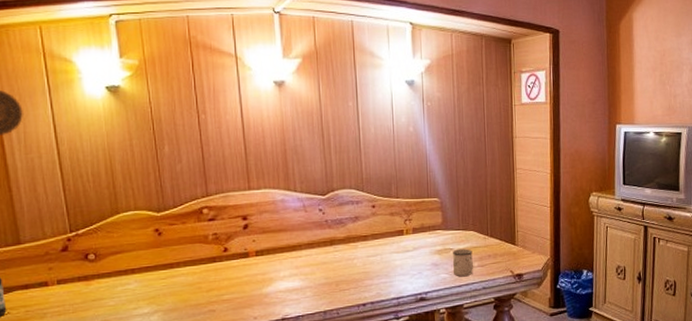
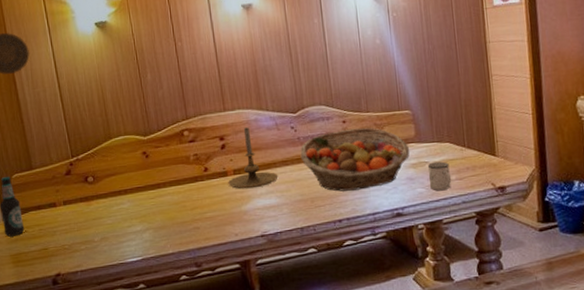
candle holder: none [249,208,303,271] -> present [228,127,278,190]
fruit basket: none [327,213,437,276] -> present [300,127,410,192]

